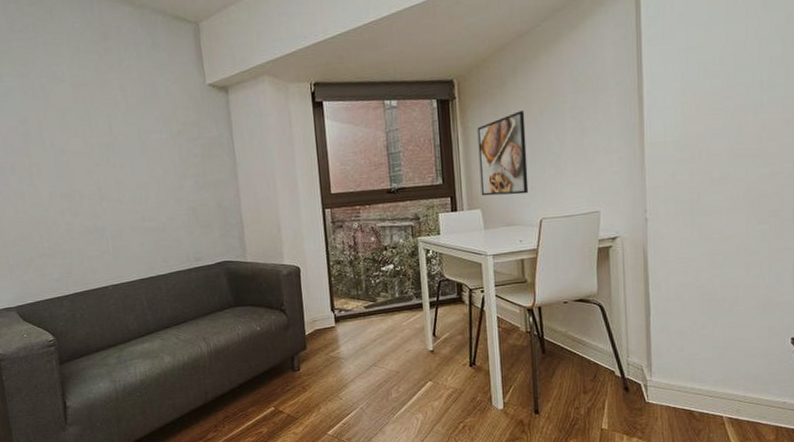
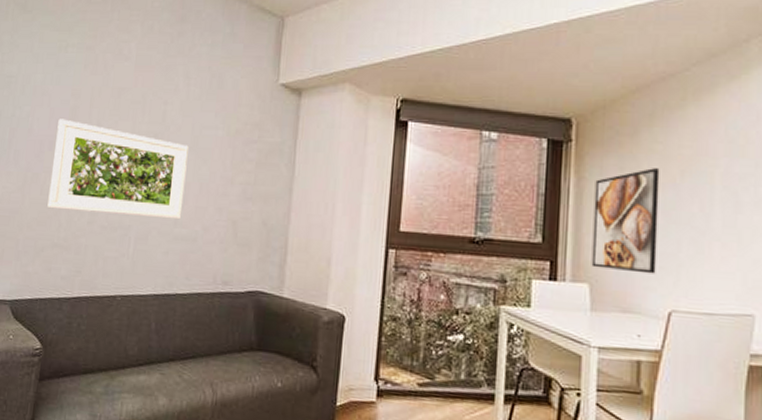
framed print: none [13,144,148,225] -> present [47,119,189,220]

